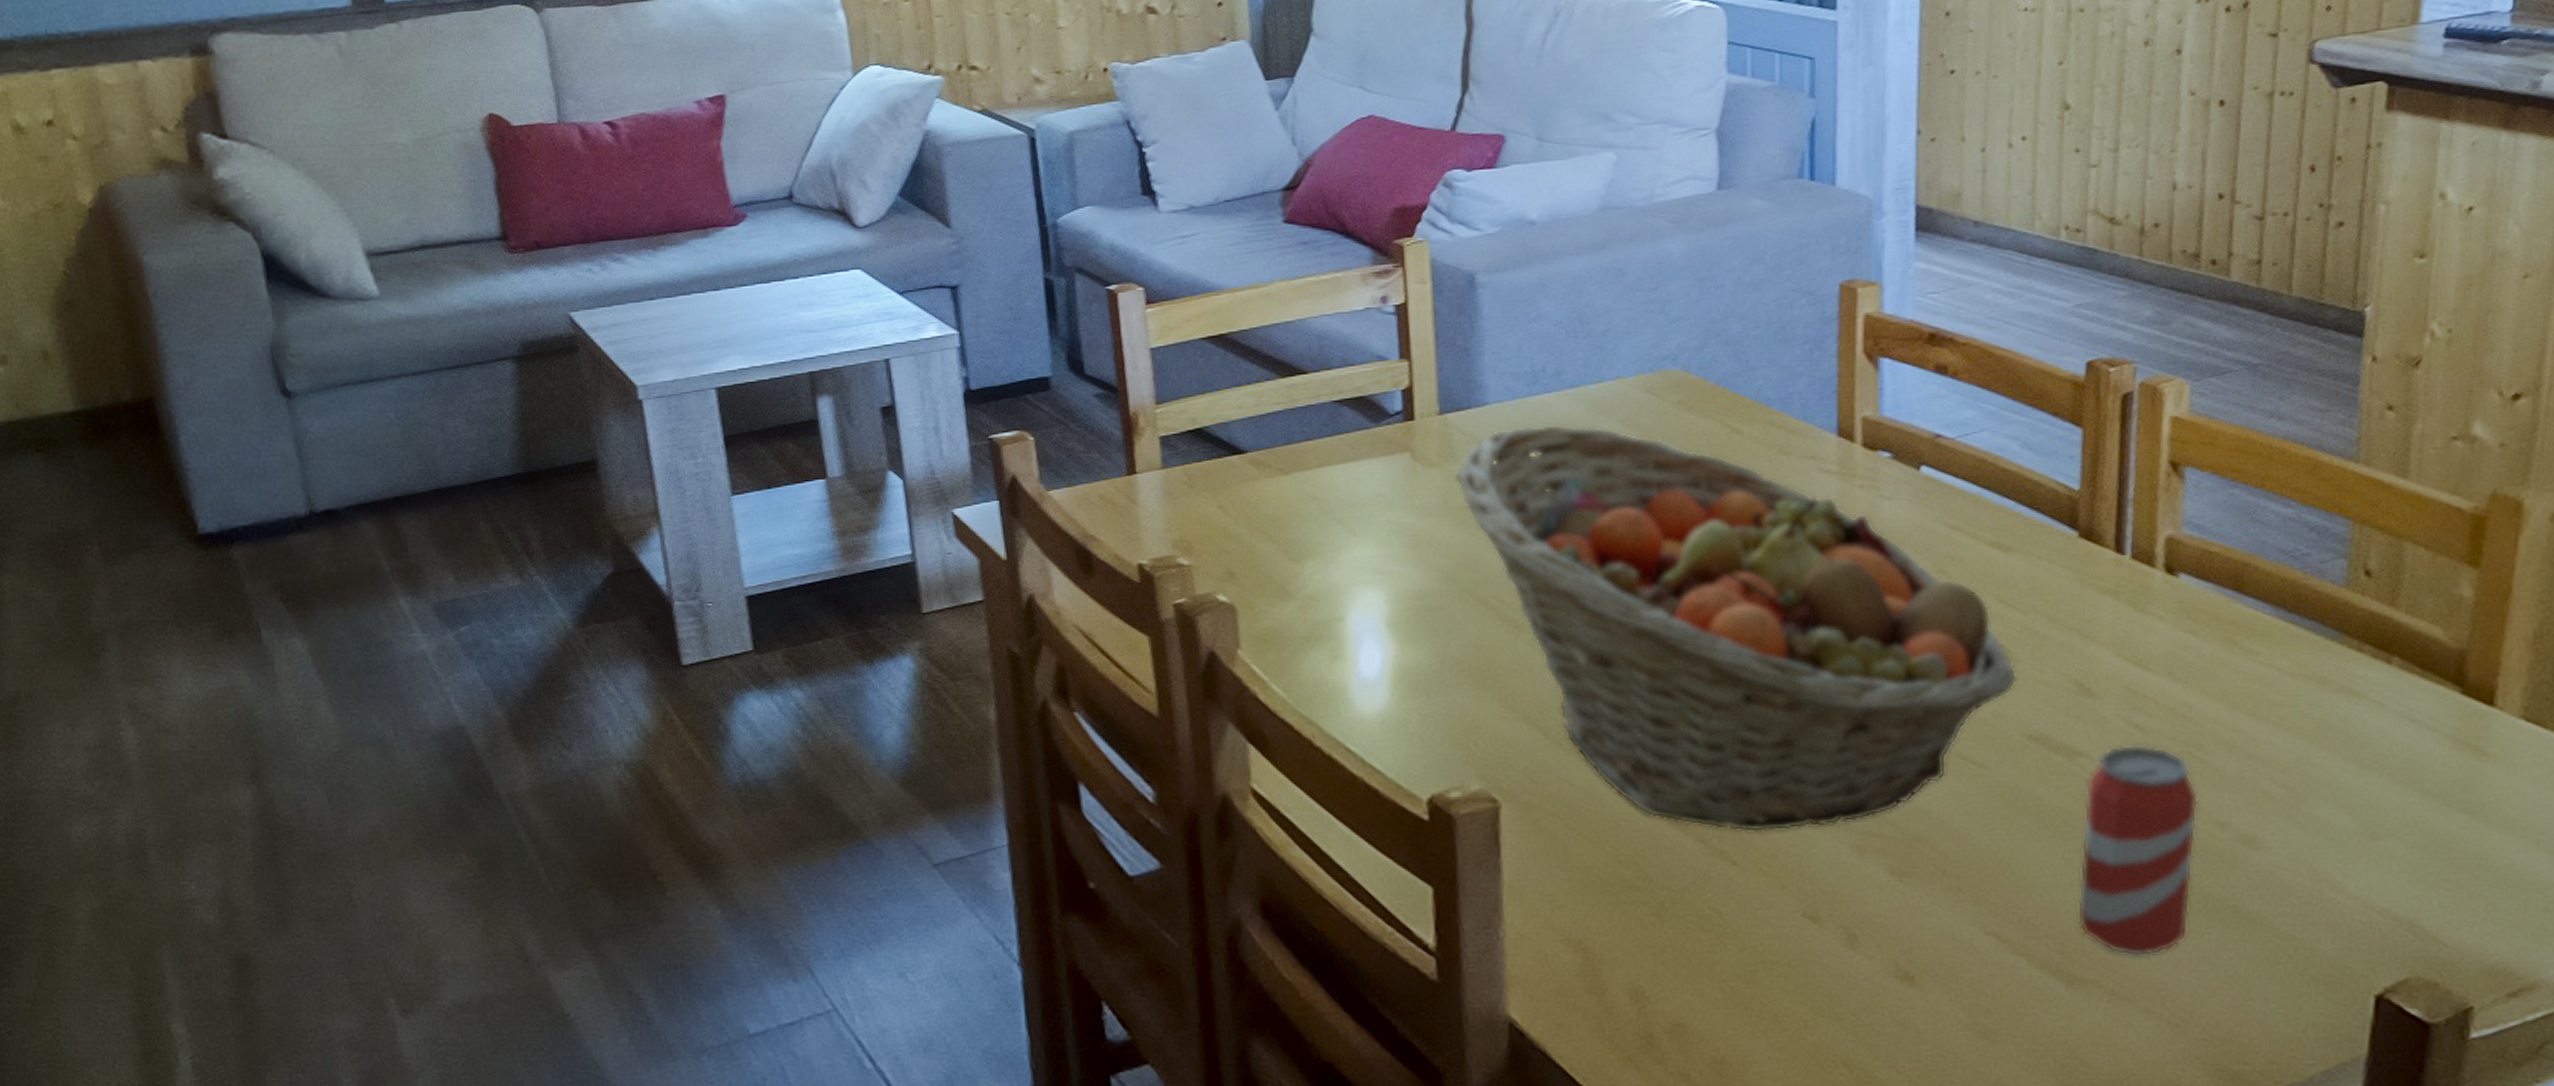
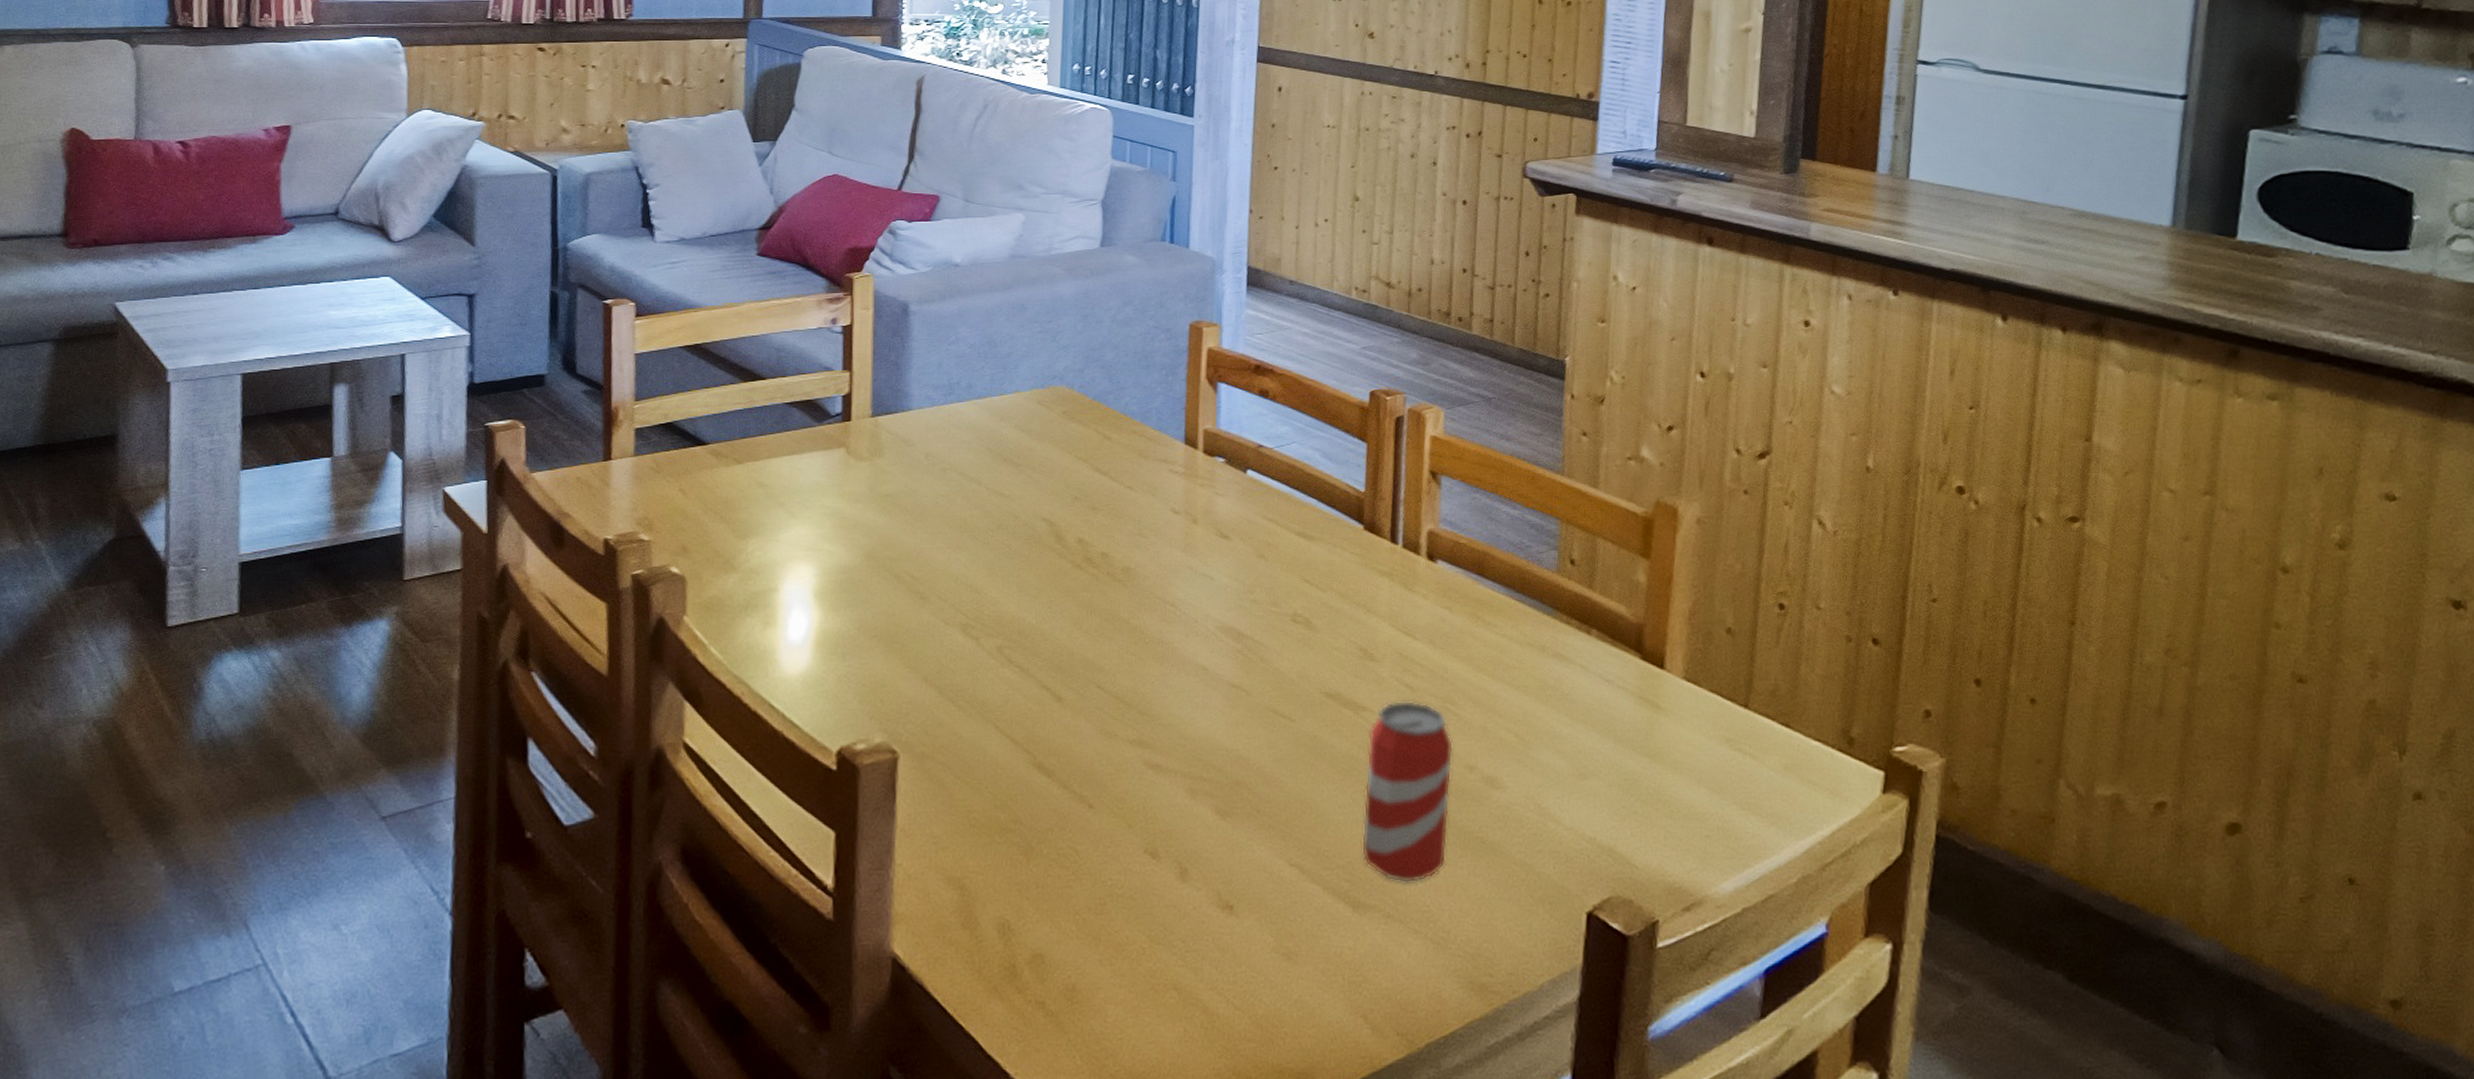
fruit basket: present [1454,423,2018,832] -> none [880,427,1318,778]

